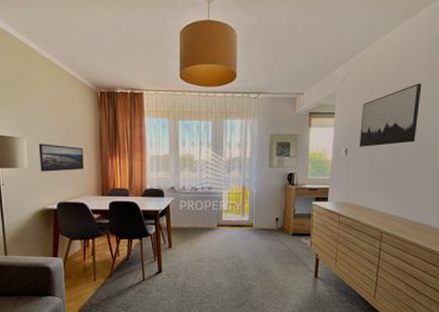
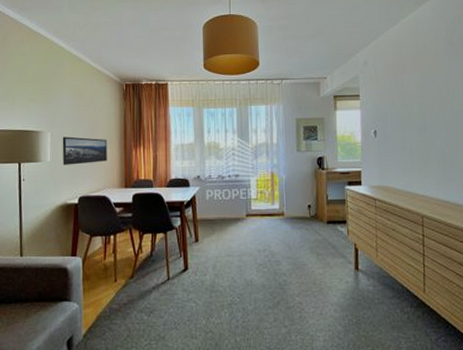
wall art: present [360,83,422,147] -> none [386,63,445,128]

